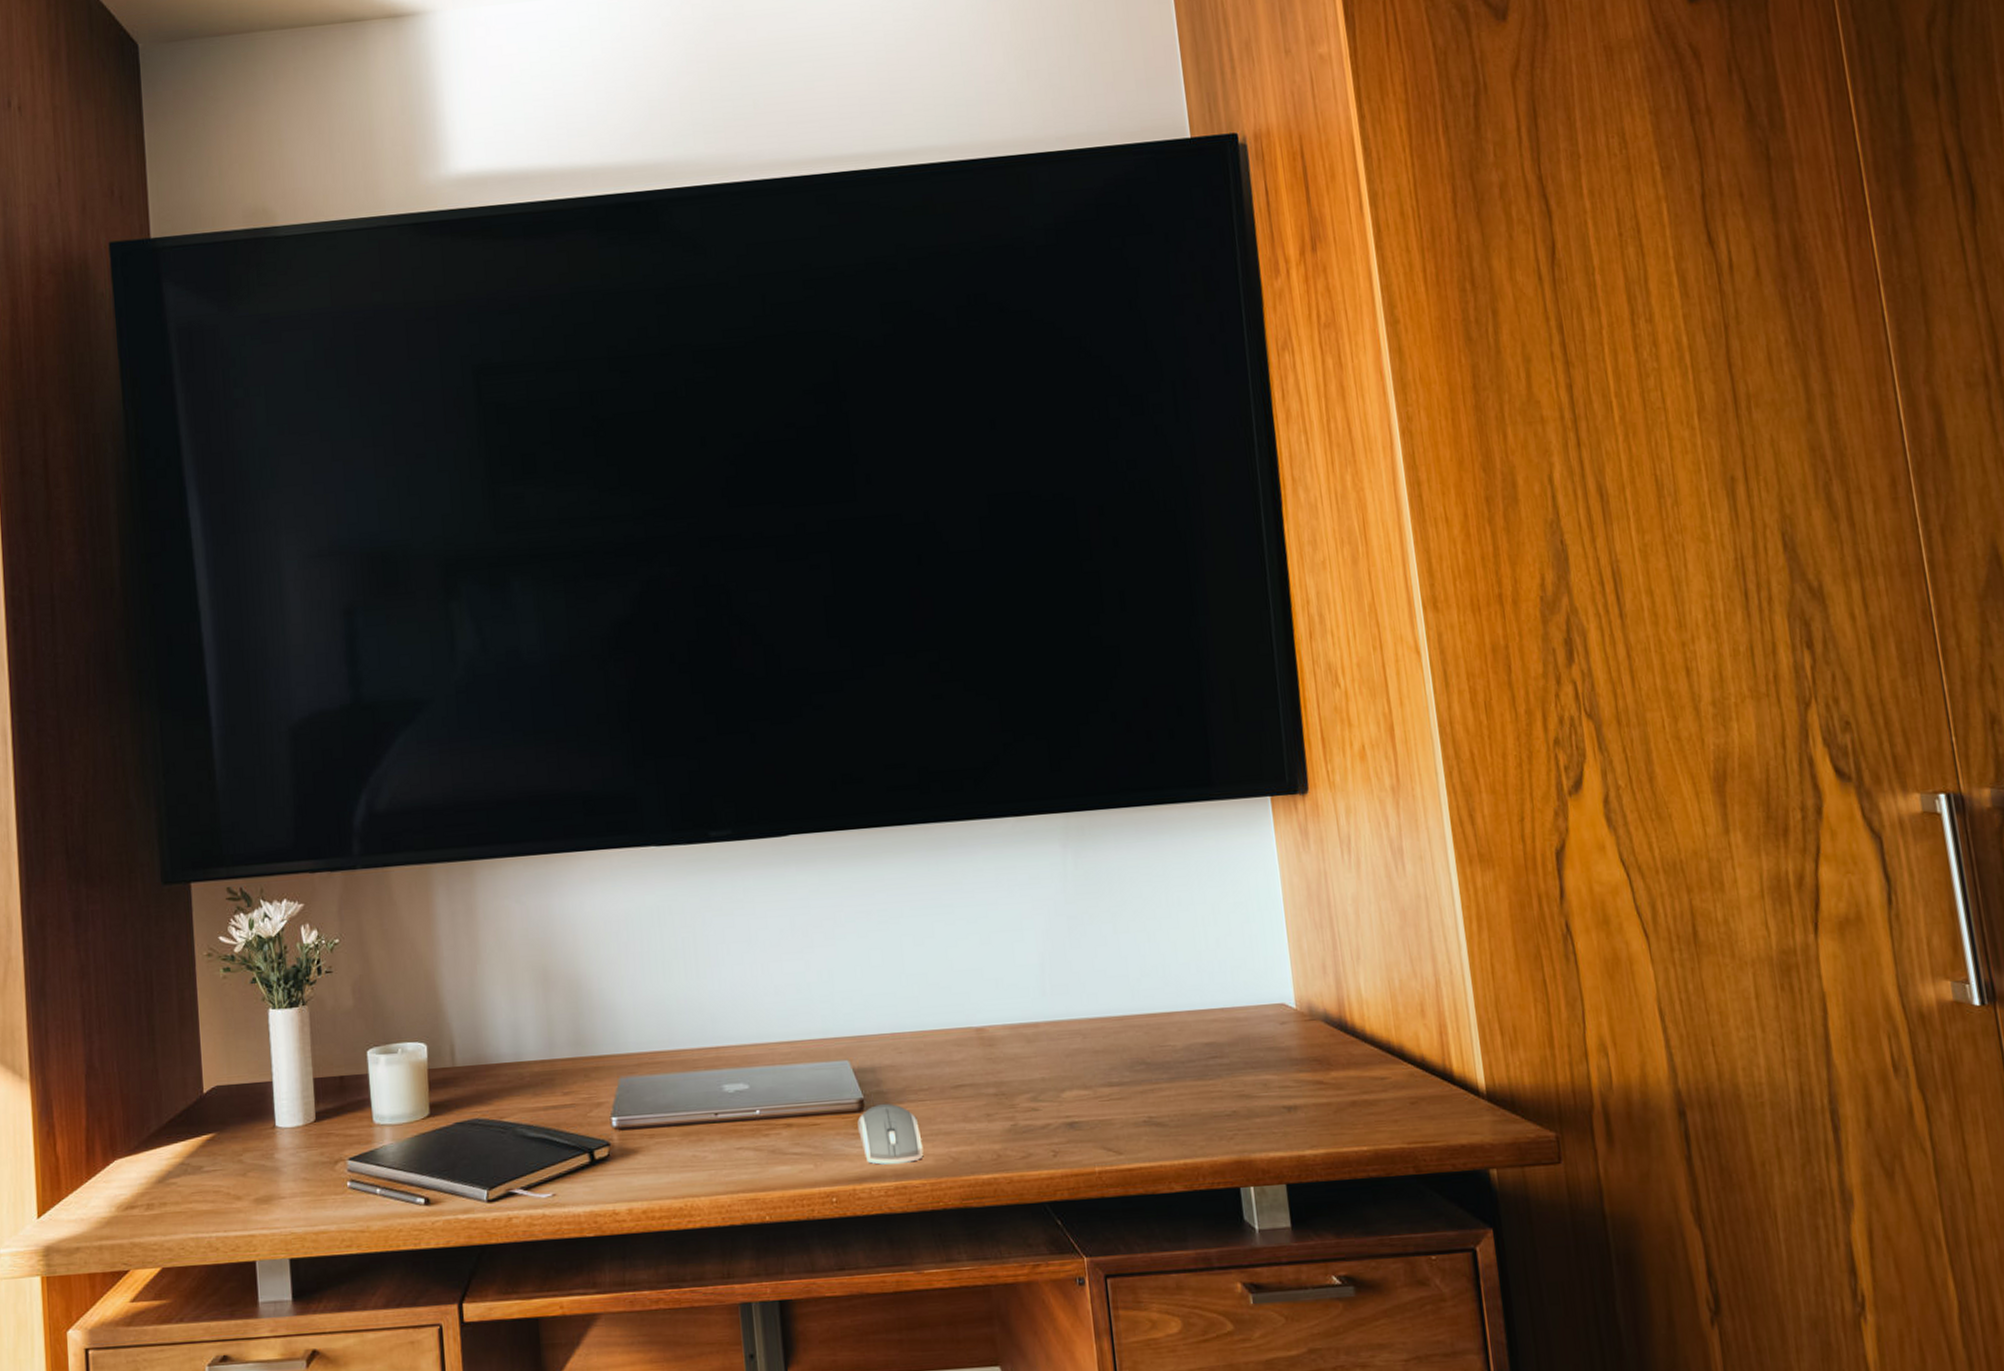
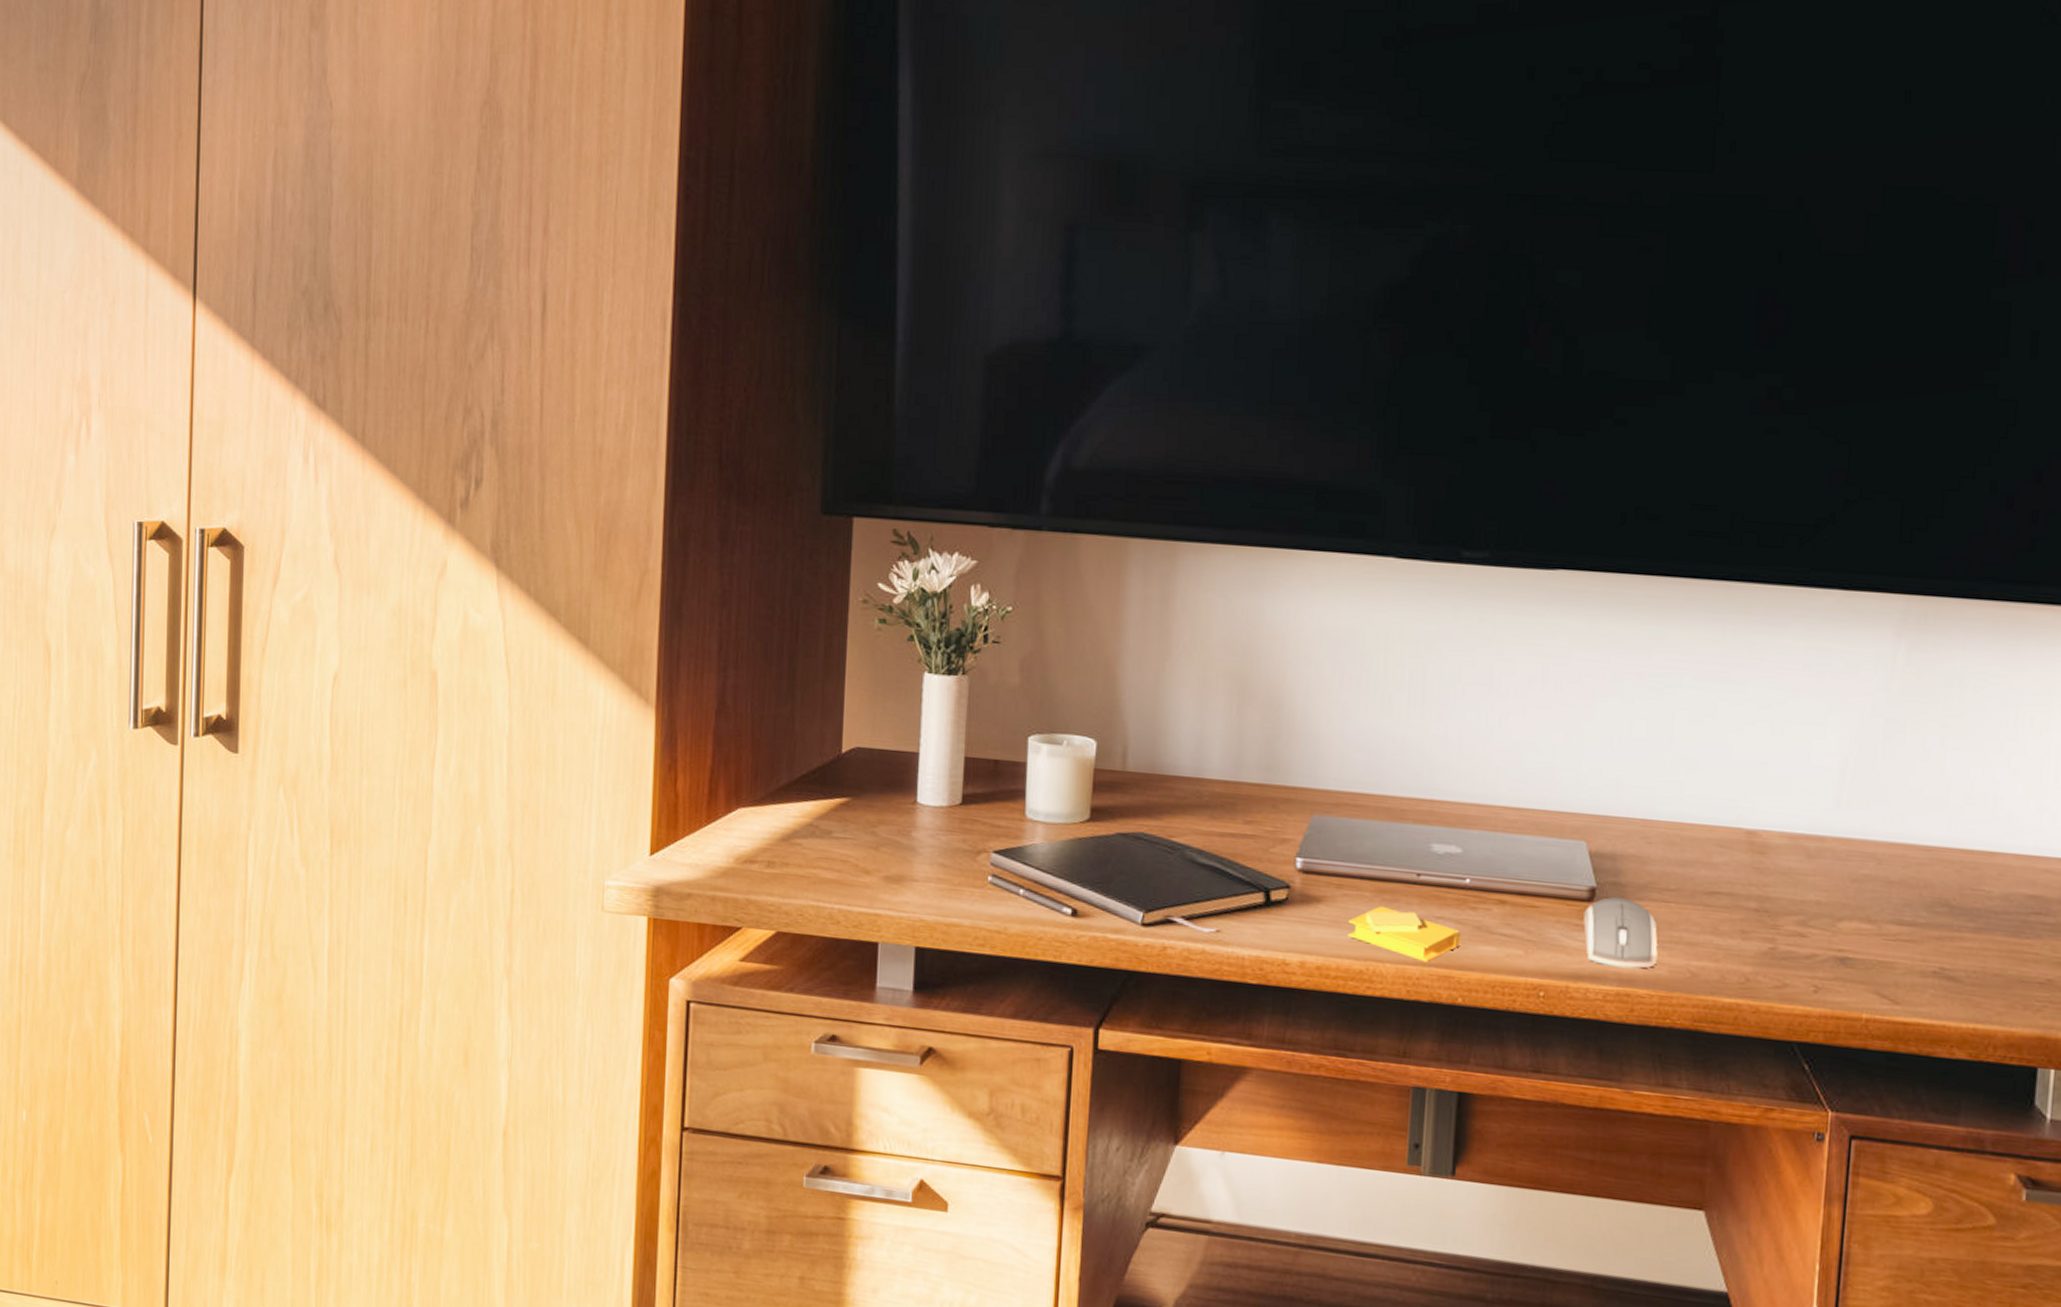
sticky notes: none [663,1147,760,1190] -> present [1347,905,1461,963]

